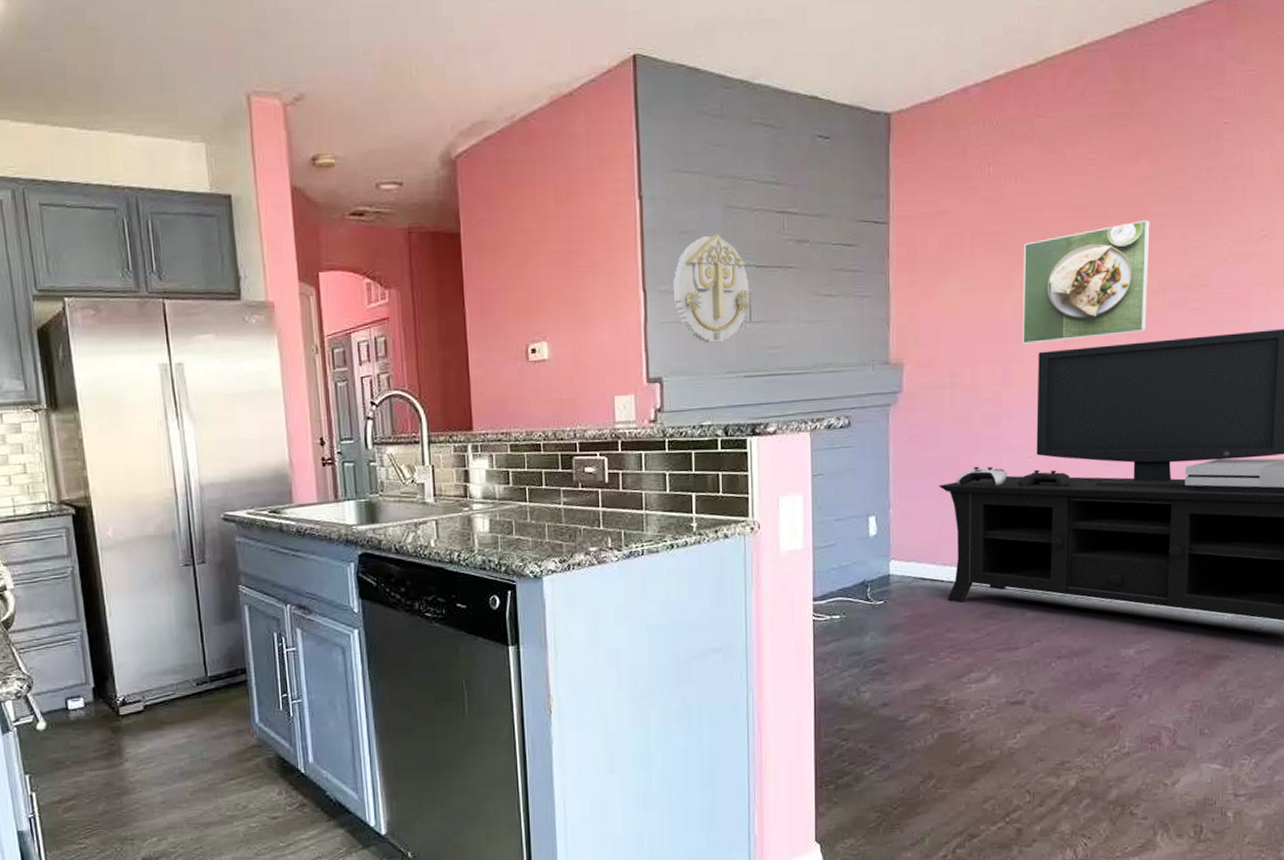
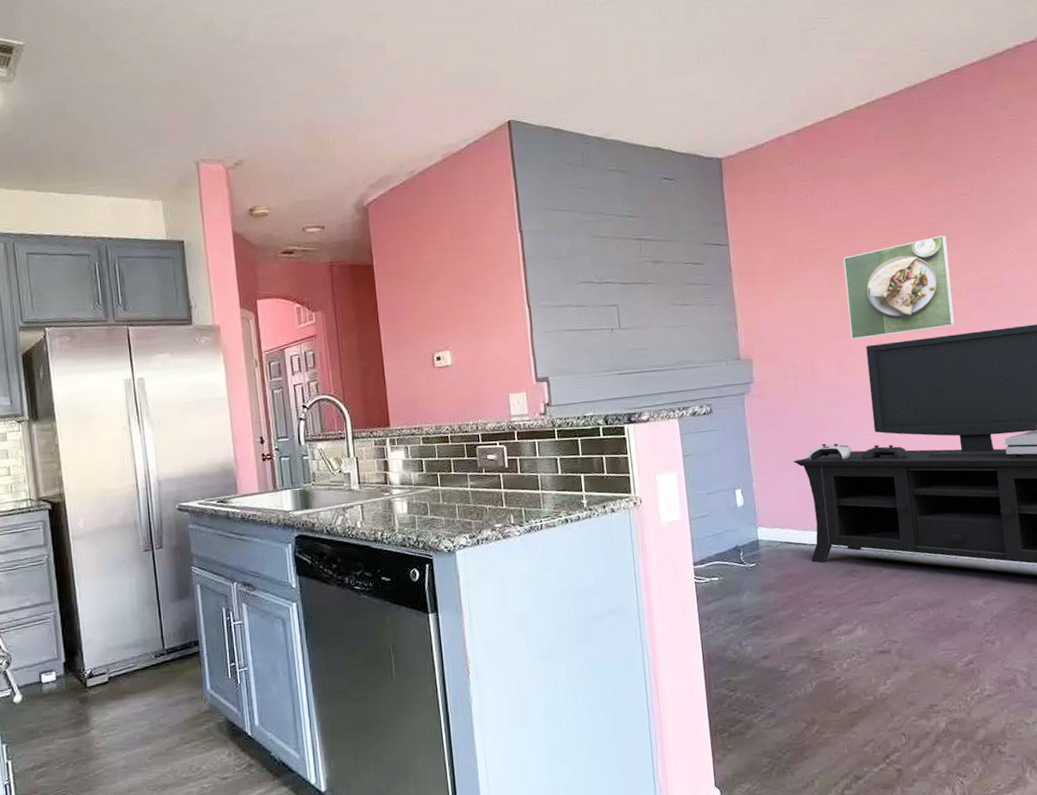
wall decoration: present [672,234,752,343] -> none [552,259,620,348]

